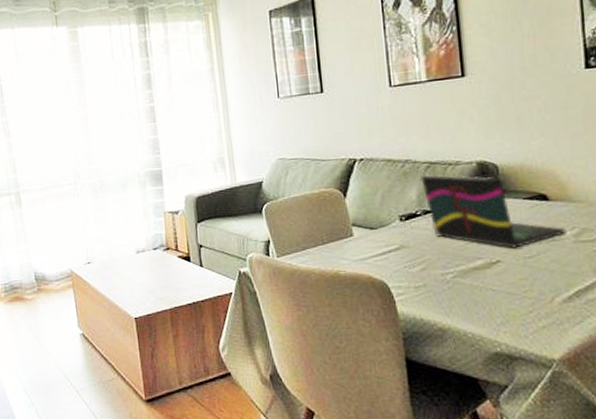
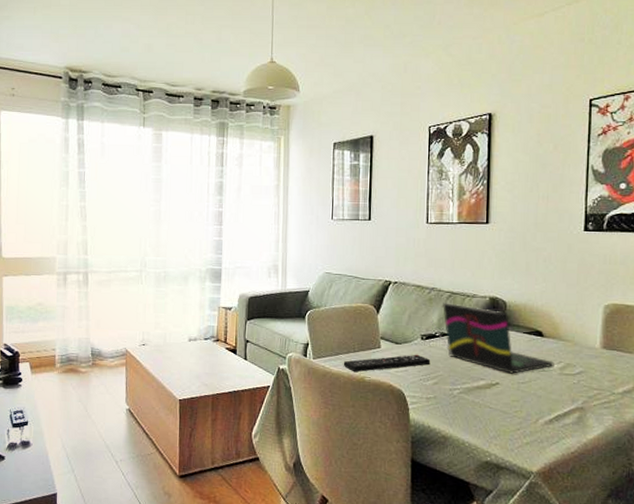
remote control: none [312,238,415,266] -> present [343,354,431,372]

